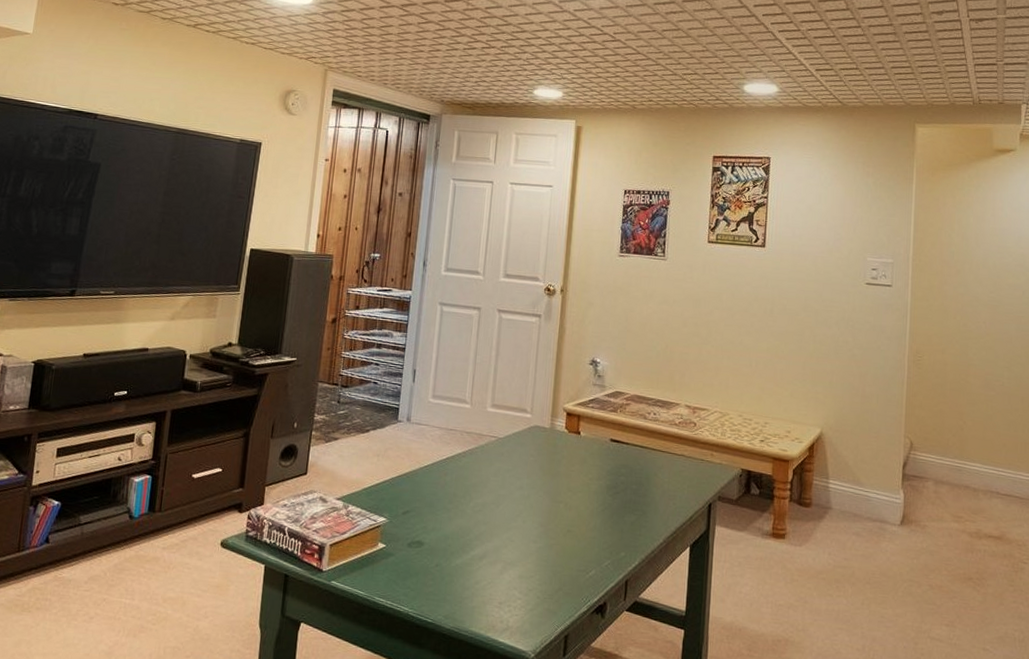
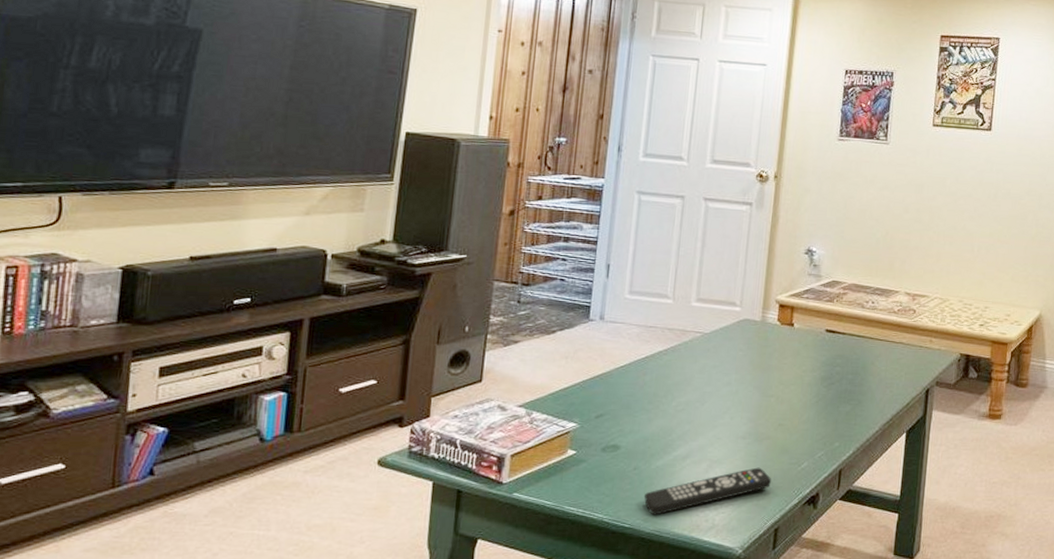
remote control: none [445,572,562,613] -> present [644,467,772,515]

